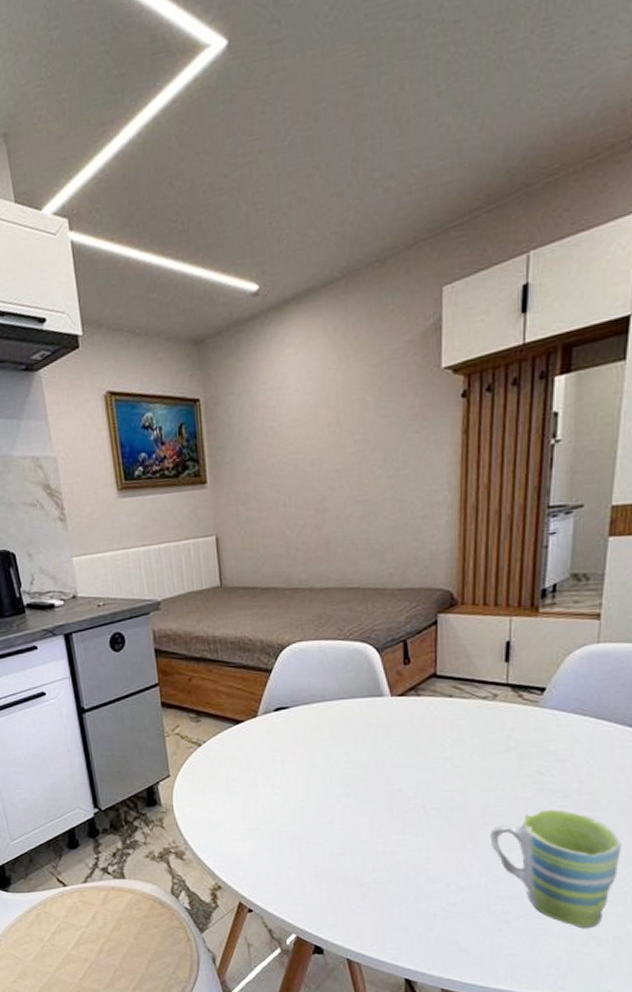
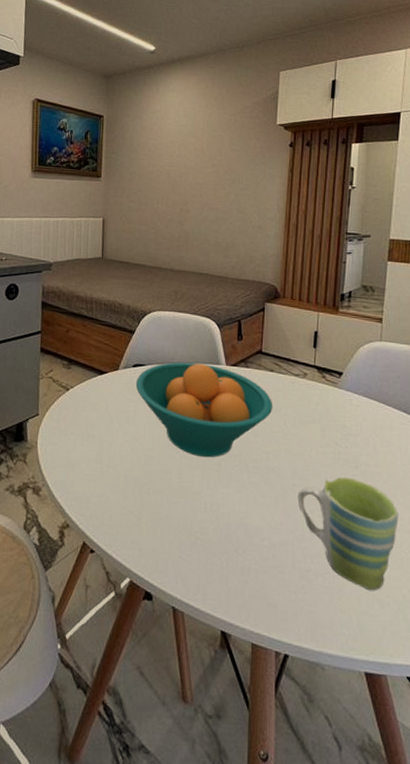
fruit bowl: none [279,697,455,804] -> present [135,362,273,458]

